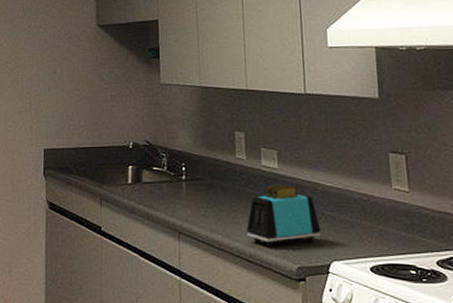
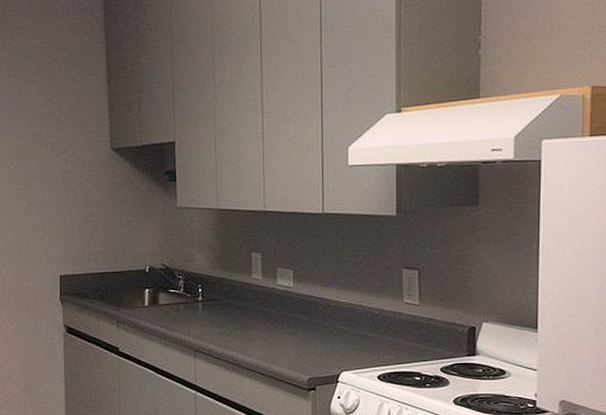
toaster: present [246,184,321,248] -> none [260,302,332,361]

